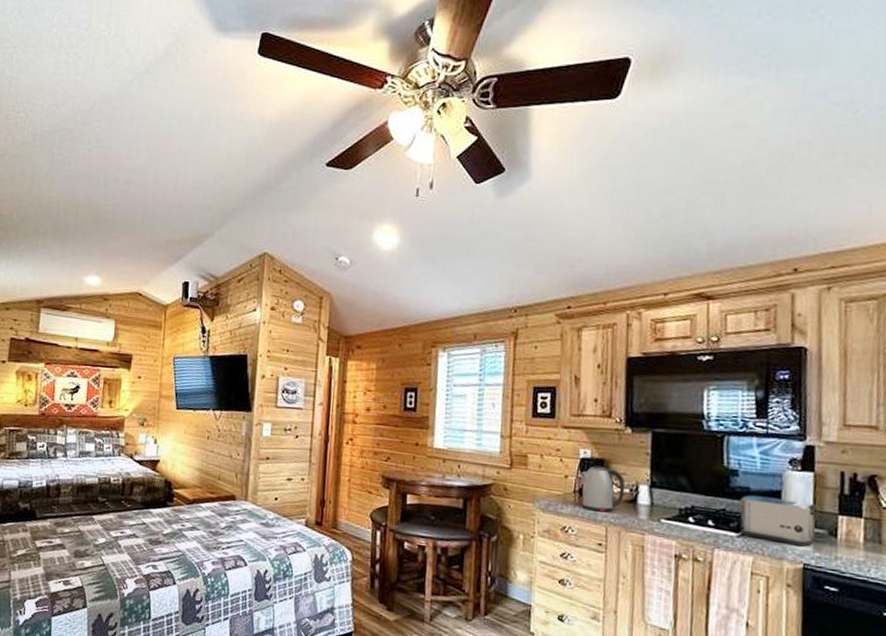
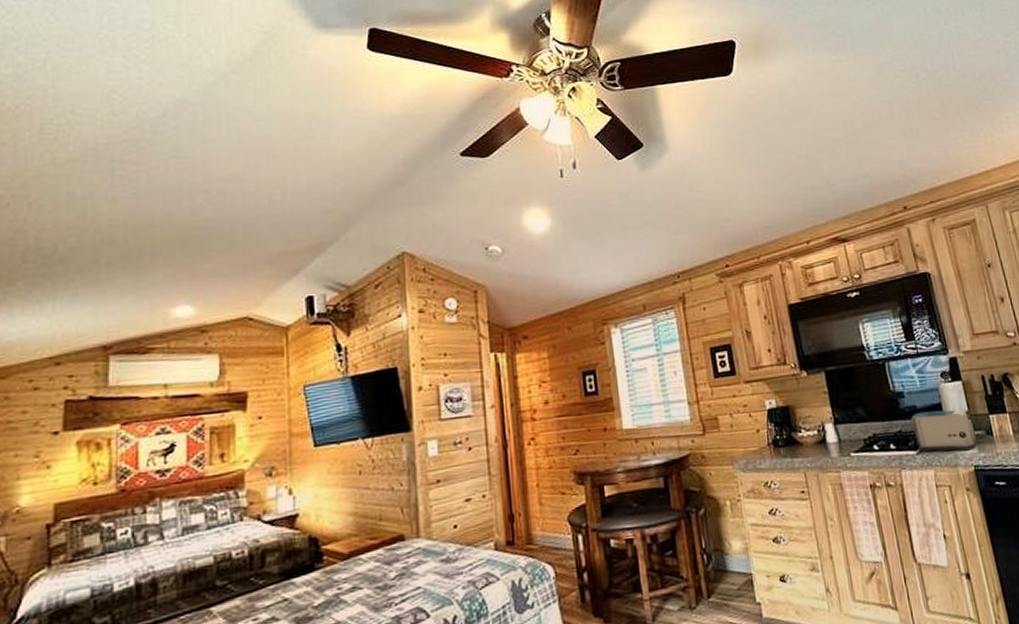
kettle: present [581,465,625,513] -> none [772,413,814,461]

